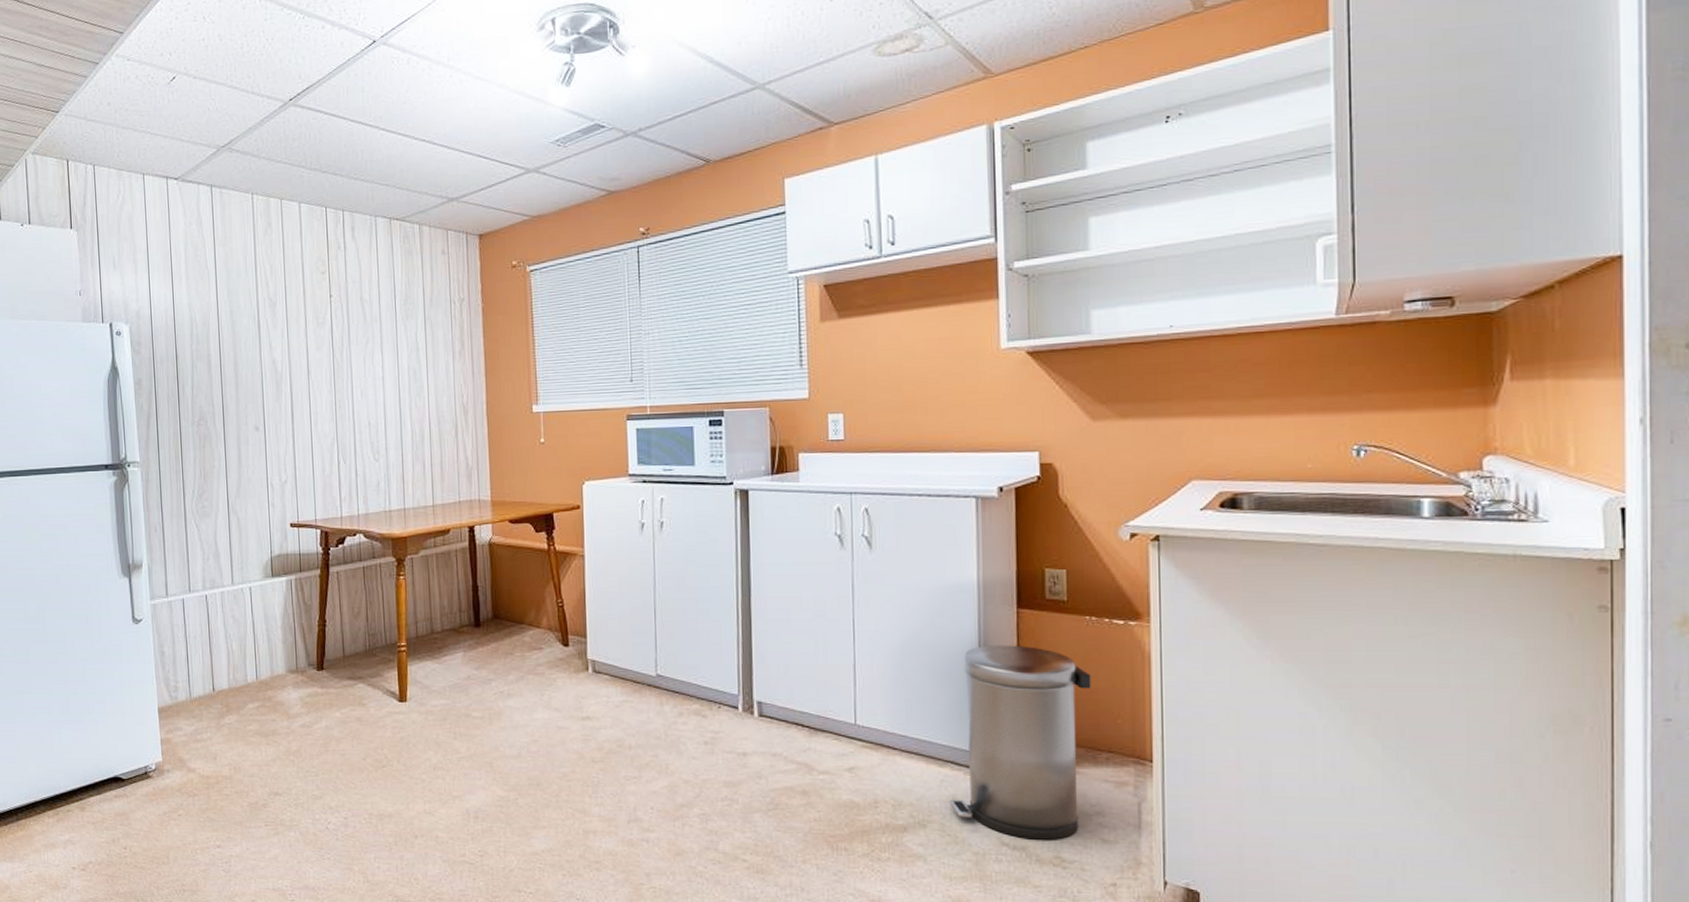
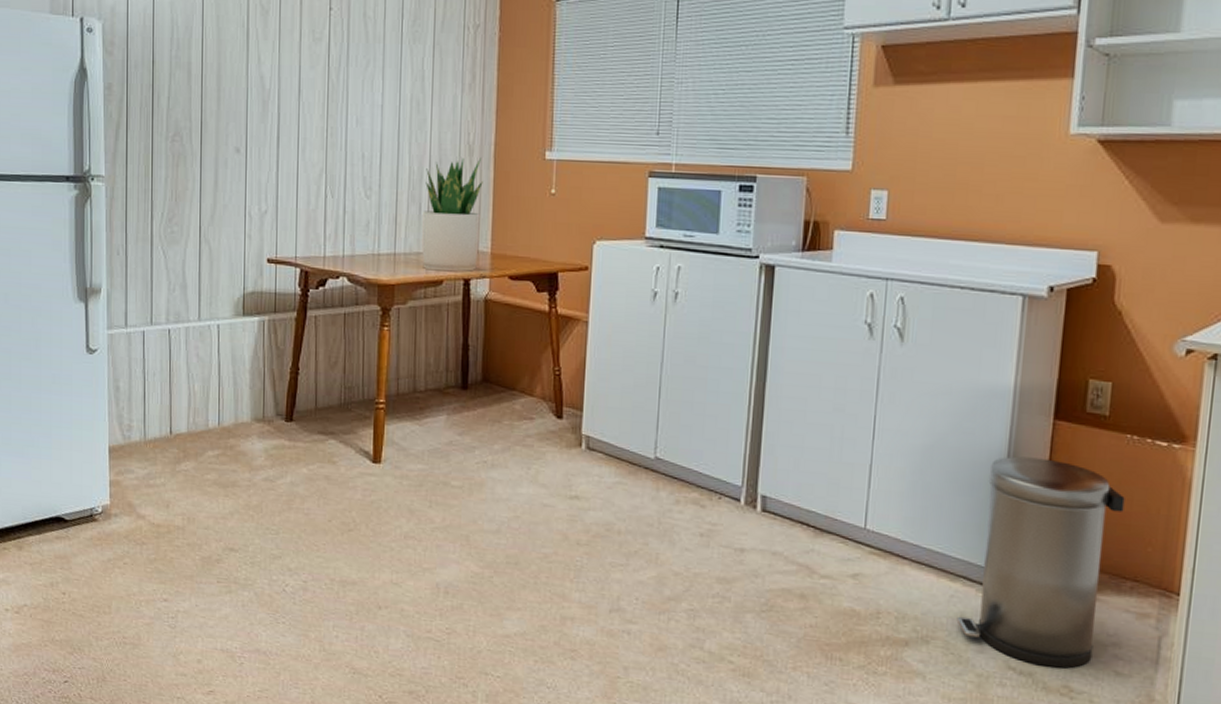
planter: none [426,416,480,521] -> present [421,157,483,272]

